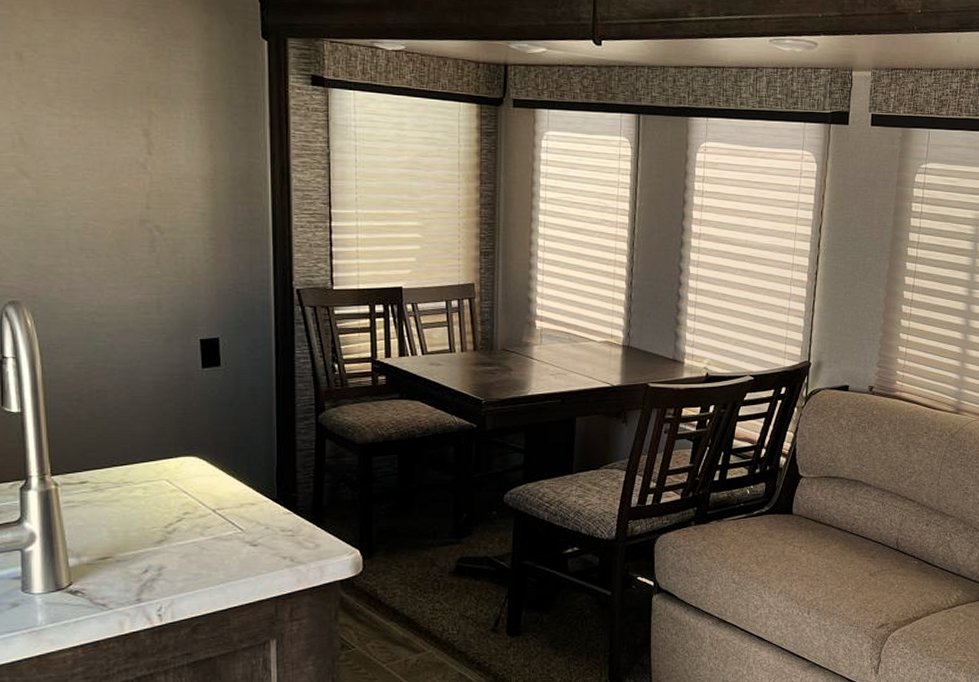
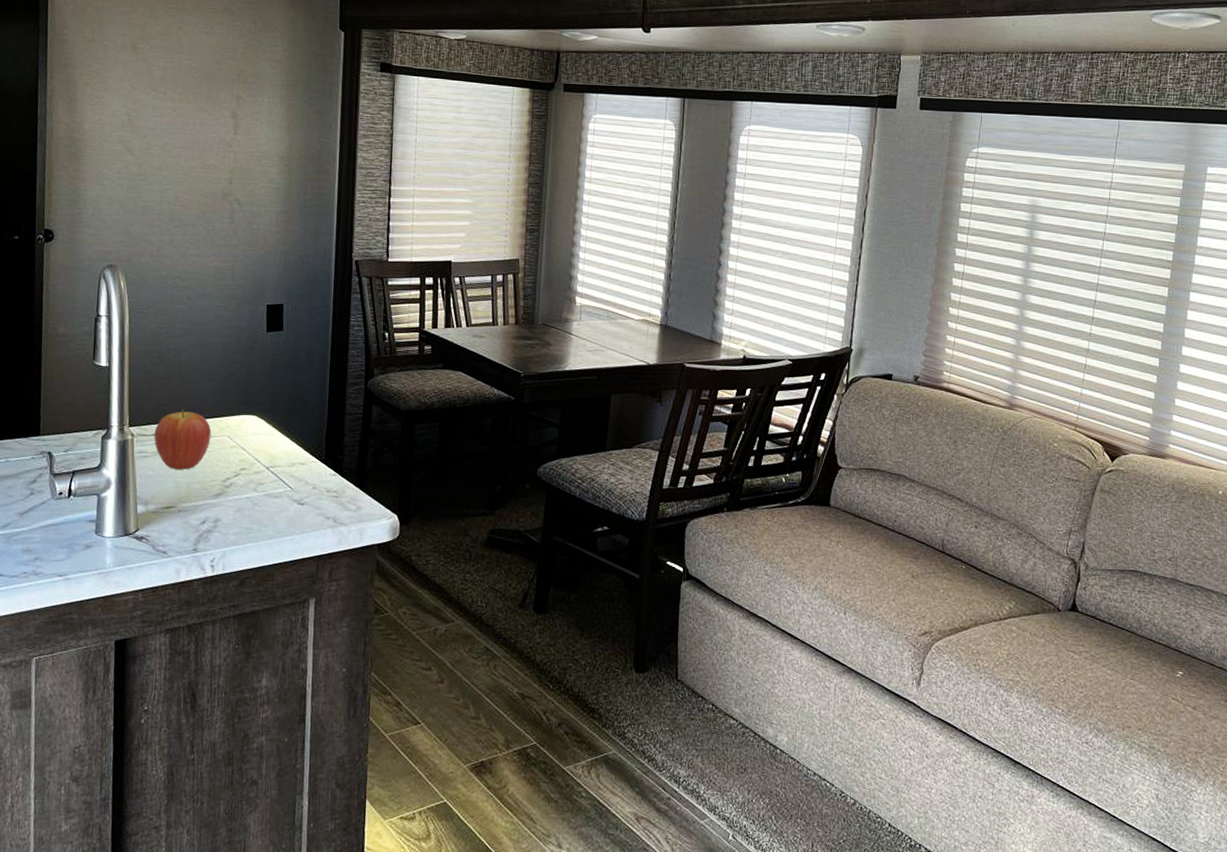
fruit: none [81,454,148,518] -> present [154,409,212,470]

